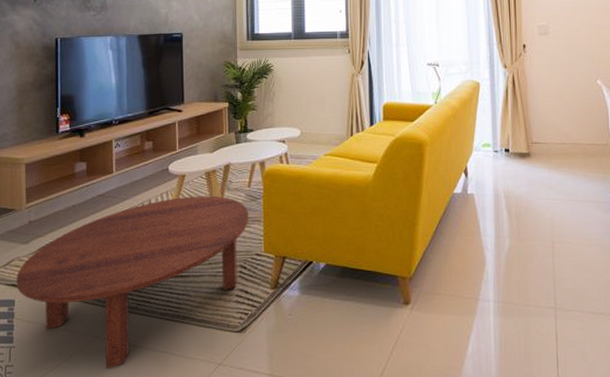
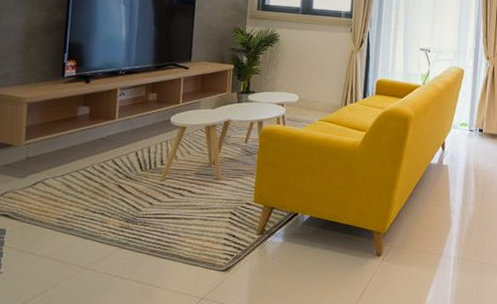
coffee table: present [16,195,249,368] -> none [8,146,244,297]

